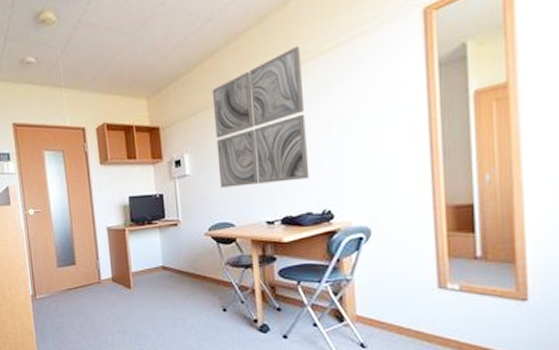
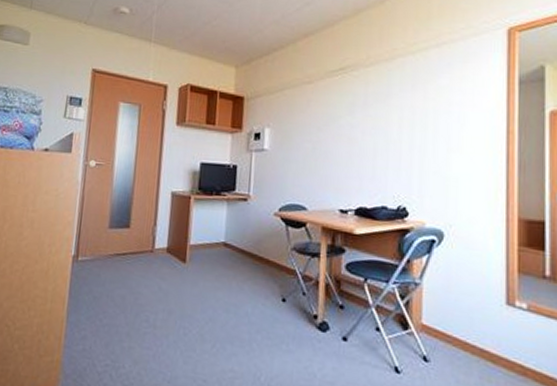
wall art: present [212,46,310,188] -> none [298,42,392,172]

